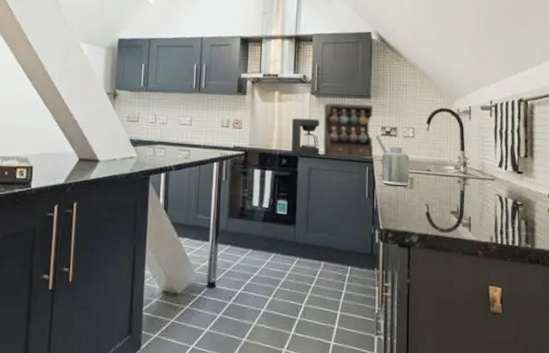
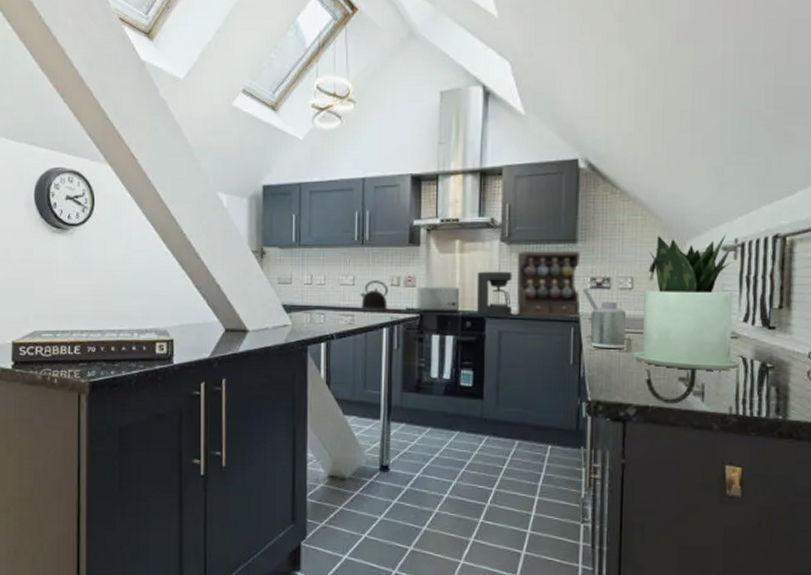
kettle: none [196,122,219,150] -> present [360,280,389,313]
toaster: none [242,128,278,153] -> present [417,286,460,315]
planter: none [415,96,498,206] -> present [633,234,741,371]

